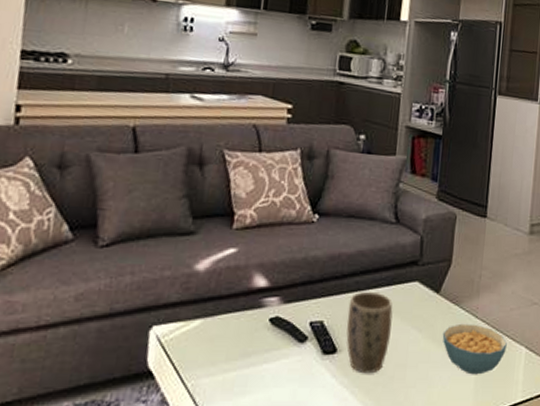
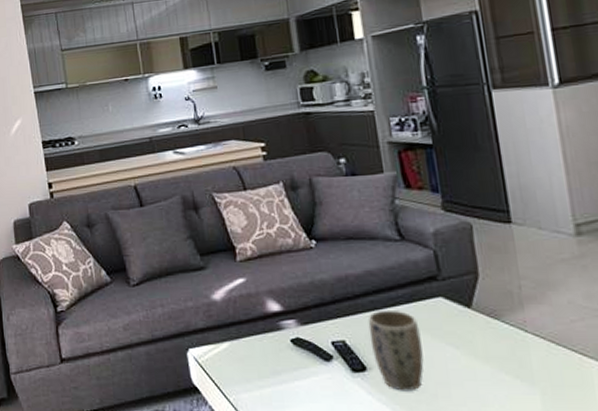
cereal bowl: present [442,323,507,375] -> none [485,338,577,394]

